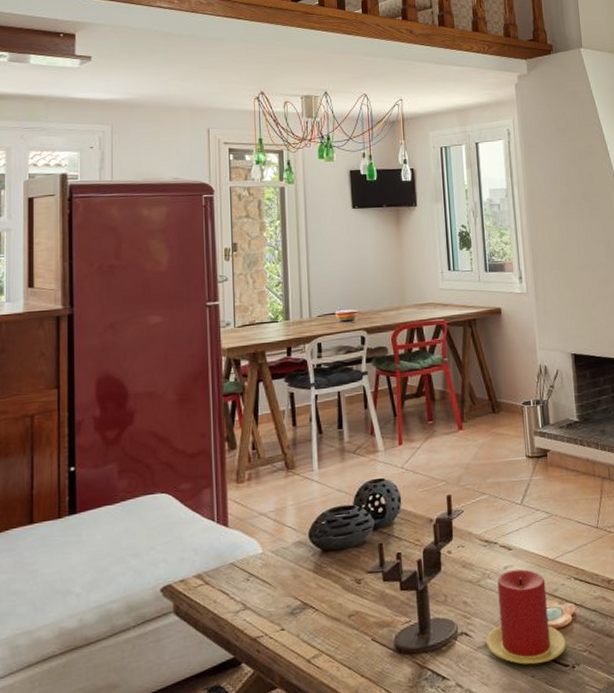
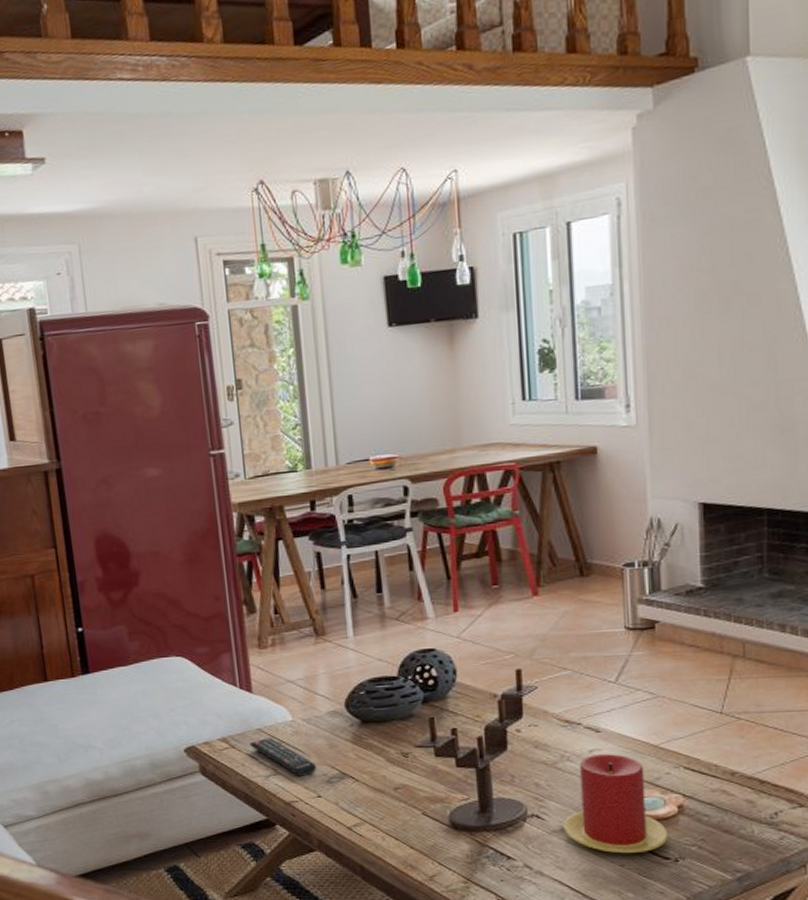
remote control: none [222,572,282,610] -> present [249,738,317,776]

